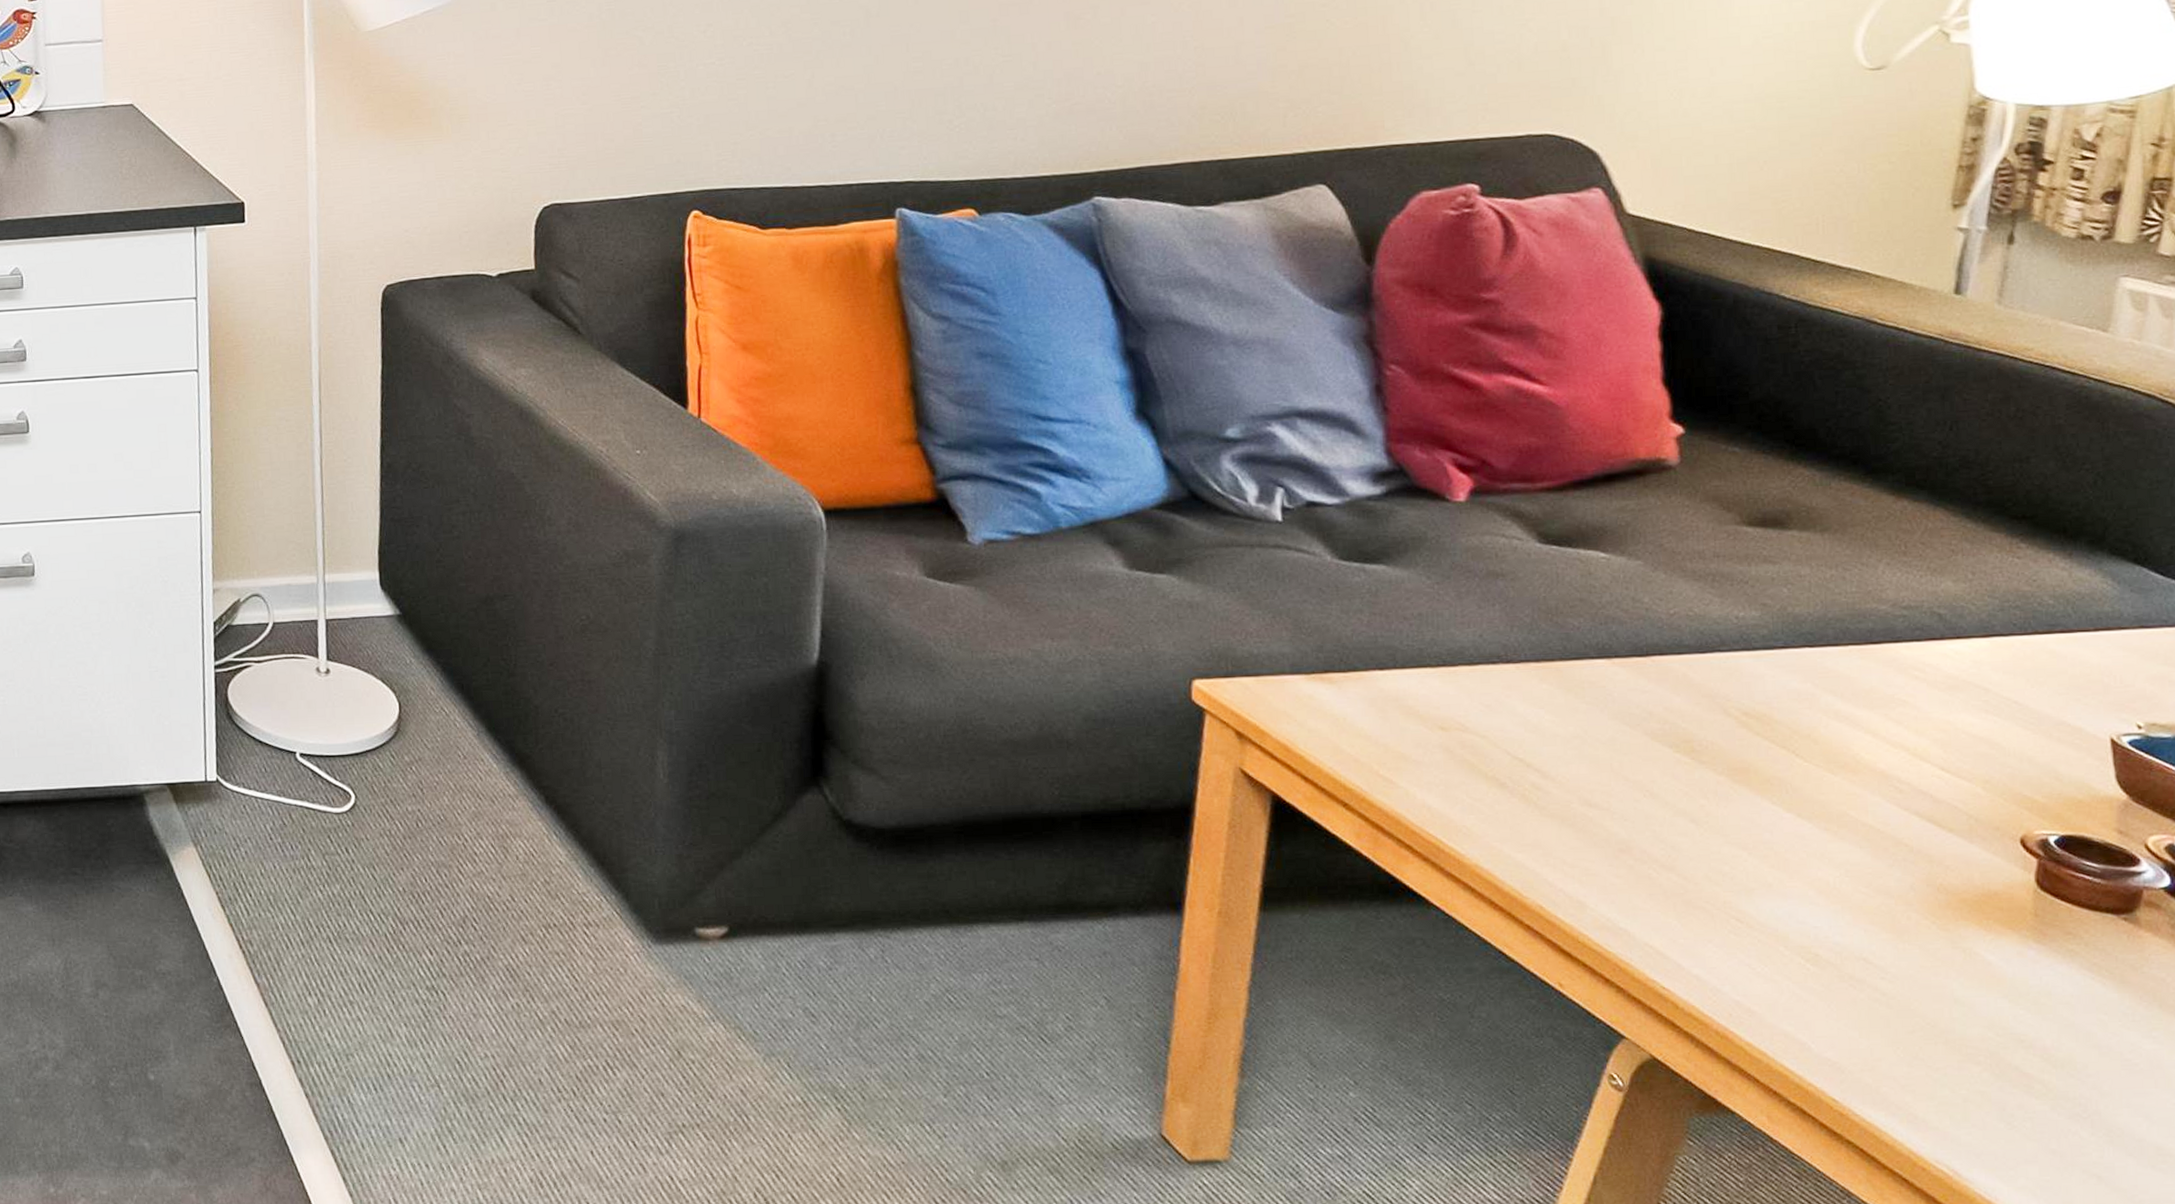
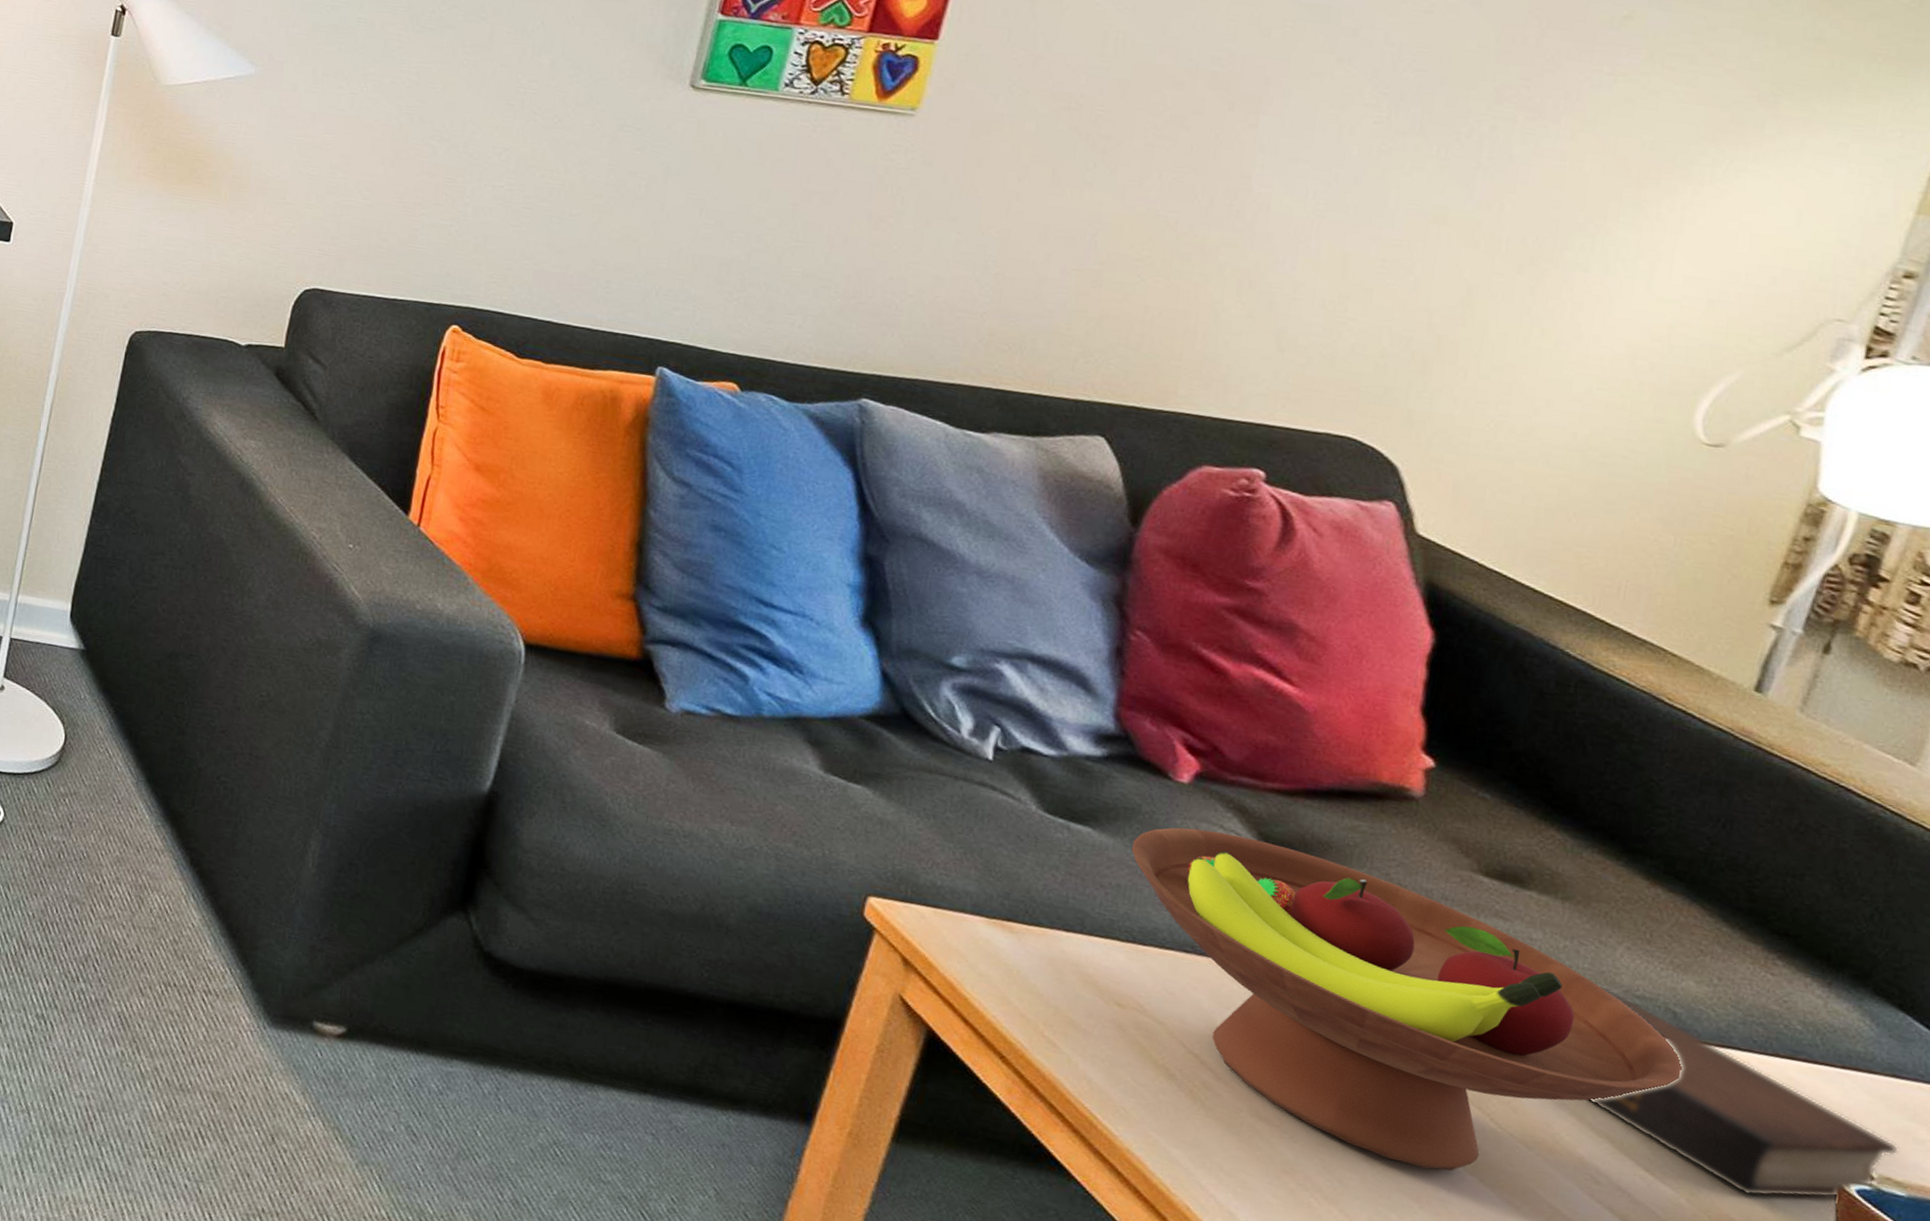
fruit bowl: none [1425,540,1956,816] -> present [1131,827,1682,1171]
book: none [1870,605,2158,771] -> present [1589,987,1899,1199]

